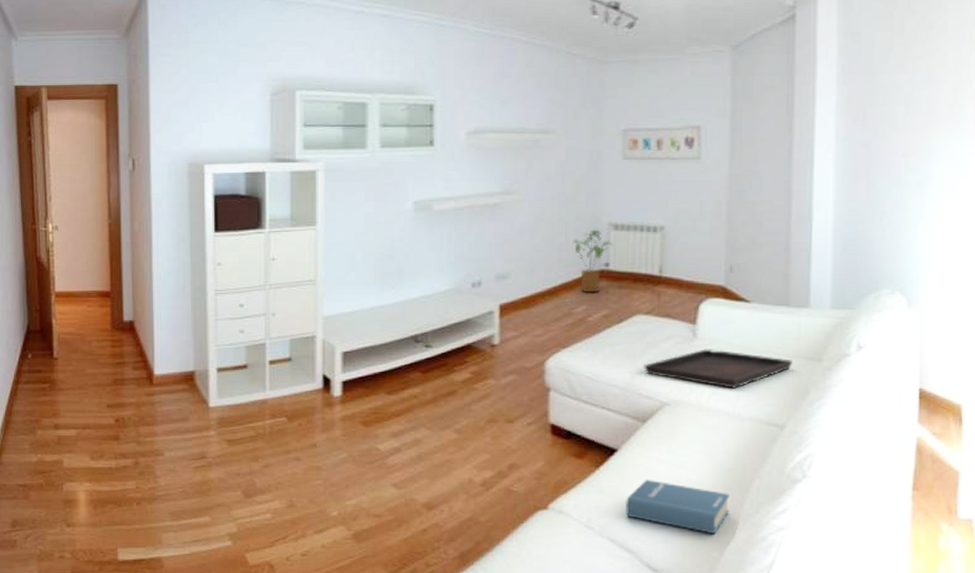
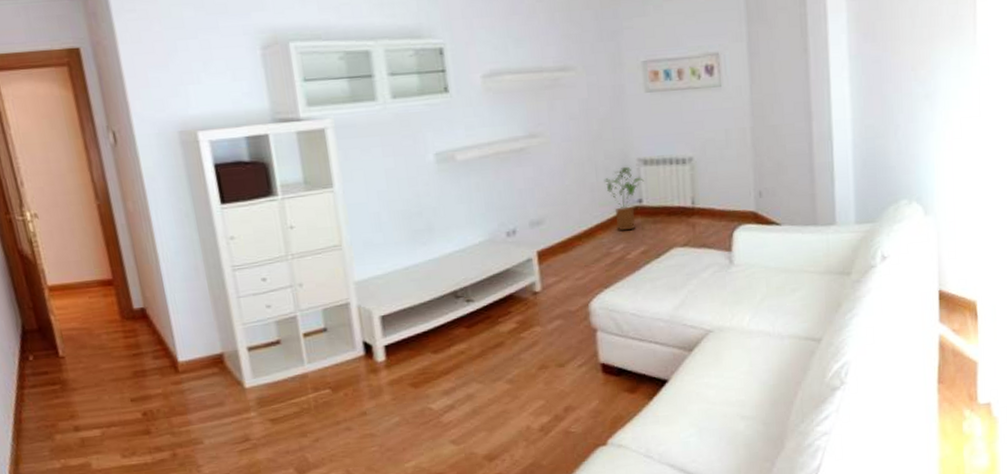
hardback book: present [626,479,730,535] -> none [681,404,777,448]
serving tray: present [644,349,792,389] -> none [685,273,824,310]

